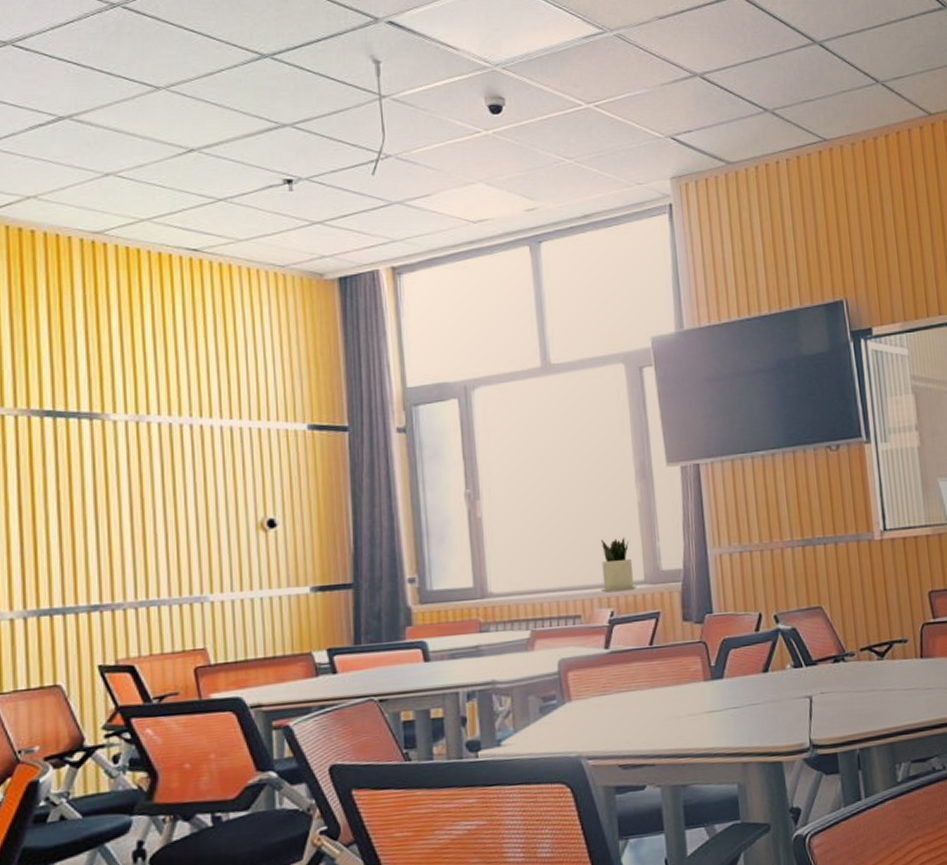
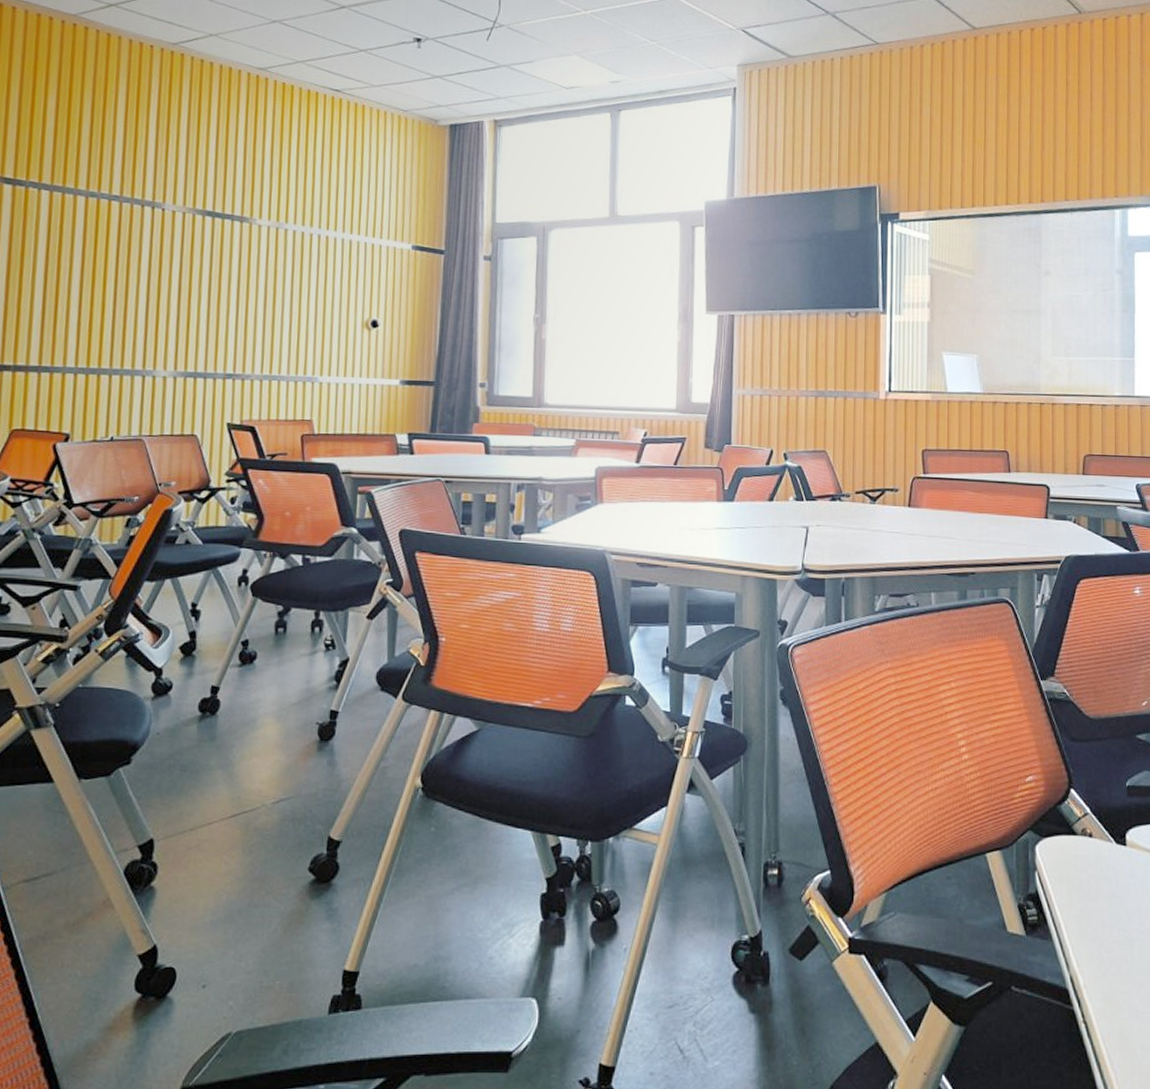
planter: present [600,536,638,593] -> none [638,370,670,416]

